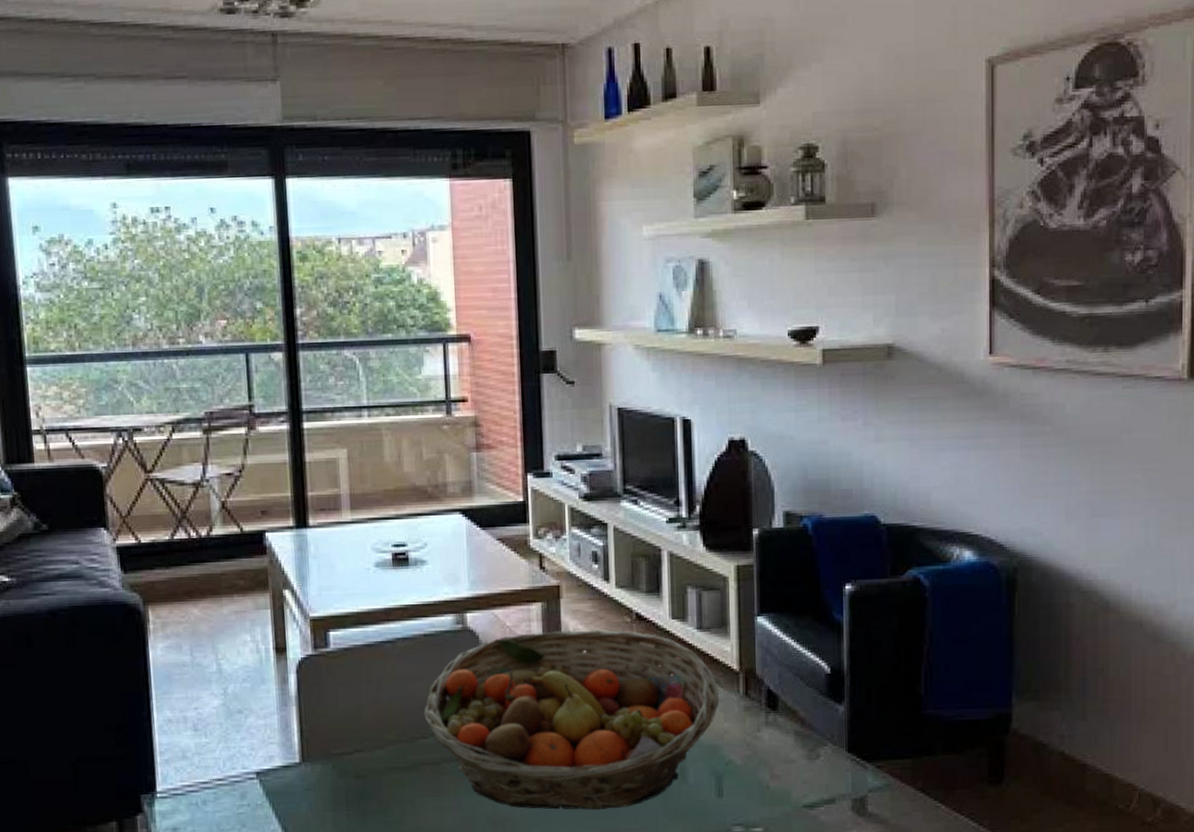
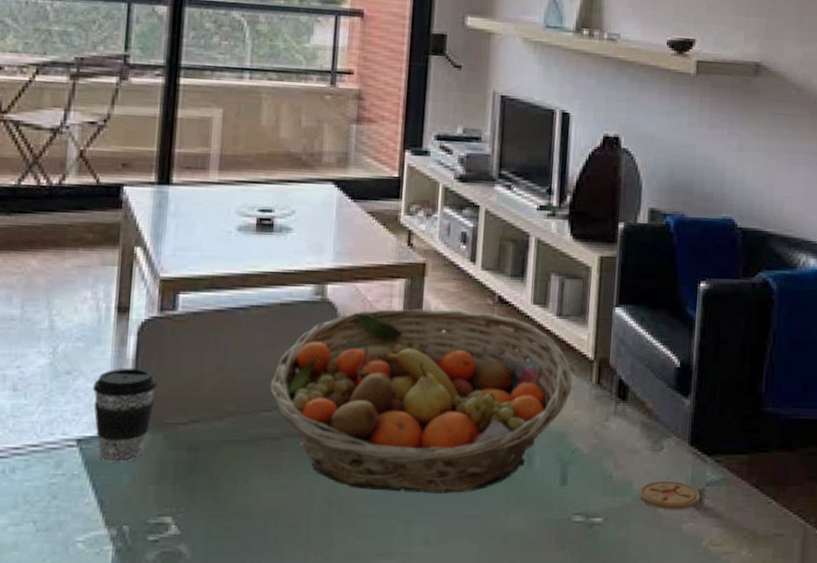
coffee cup: none [263,704,321,792] -> present [92,368,157,462]
coaster: none [798,788,863,818] -> present [639,480,701,510]

